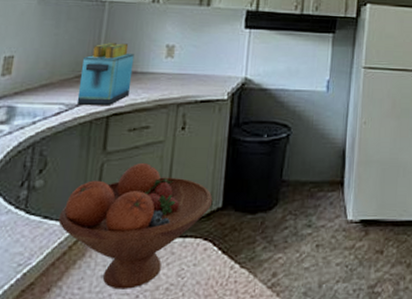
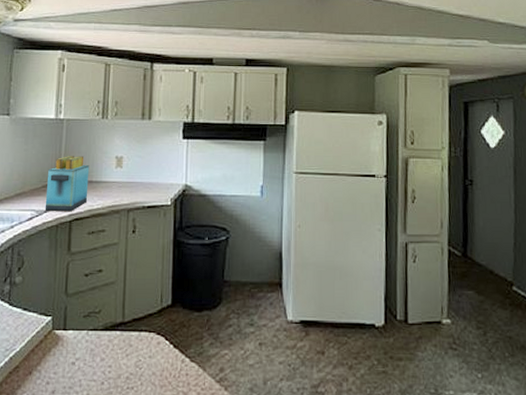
fruit bowl: present [58,162,213,290] -> none [35,262,163,376]

